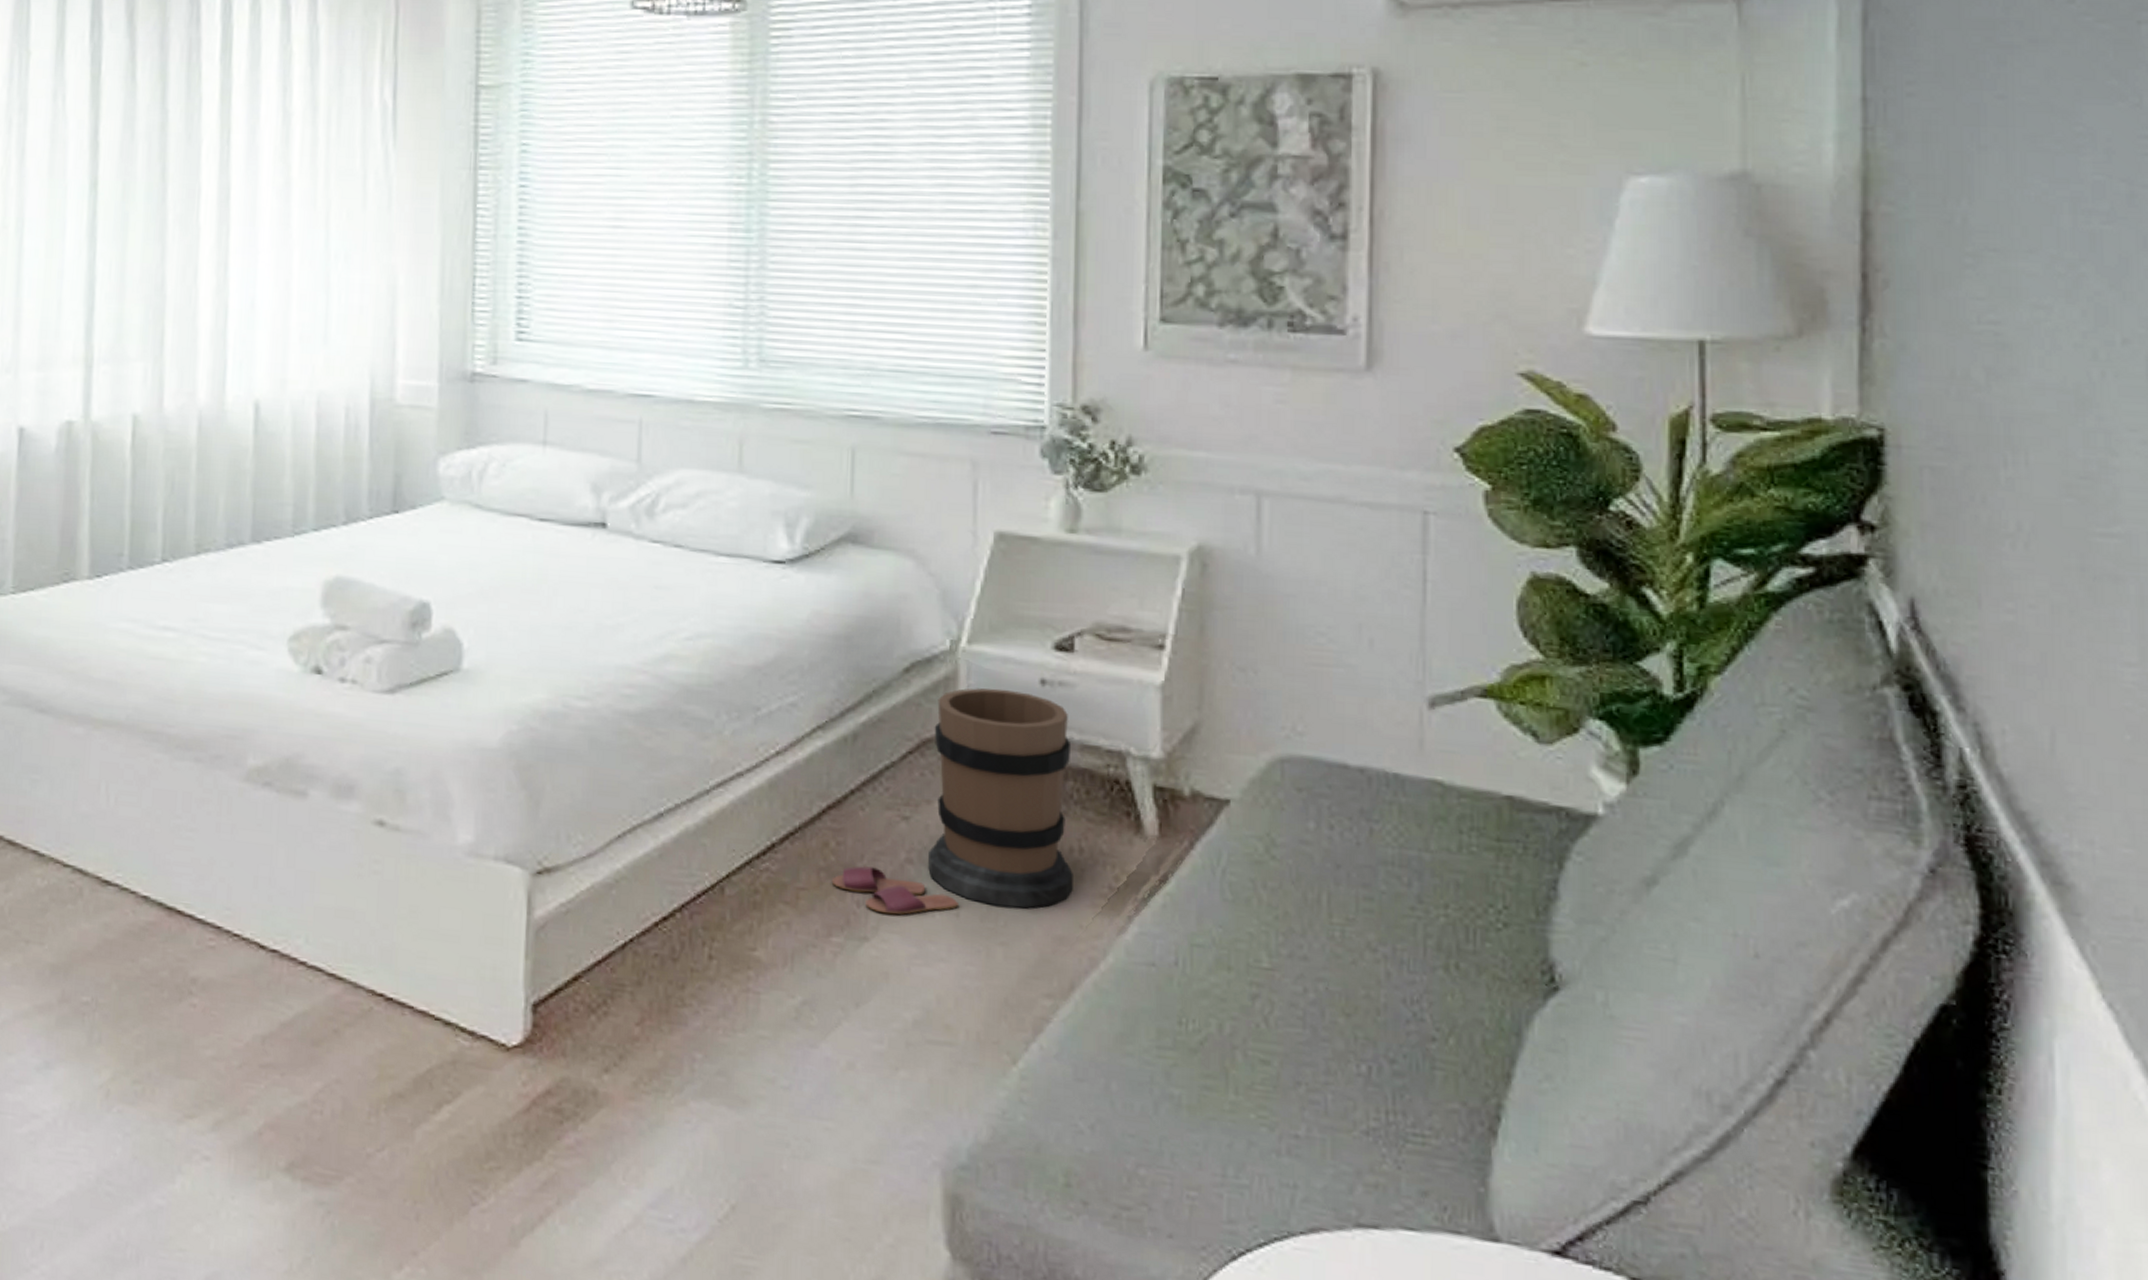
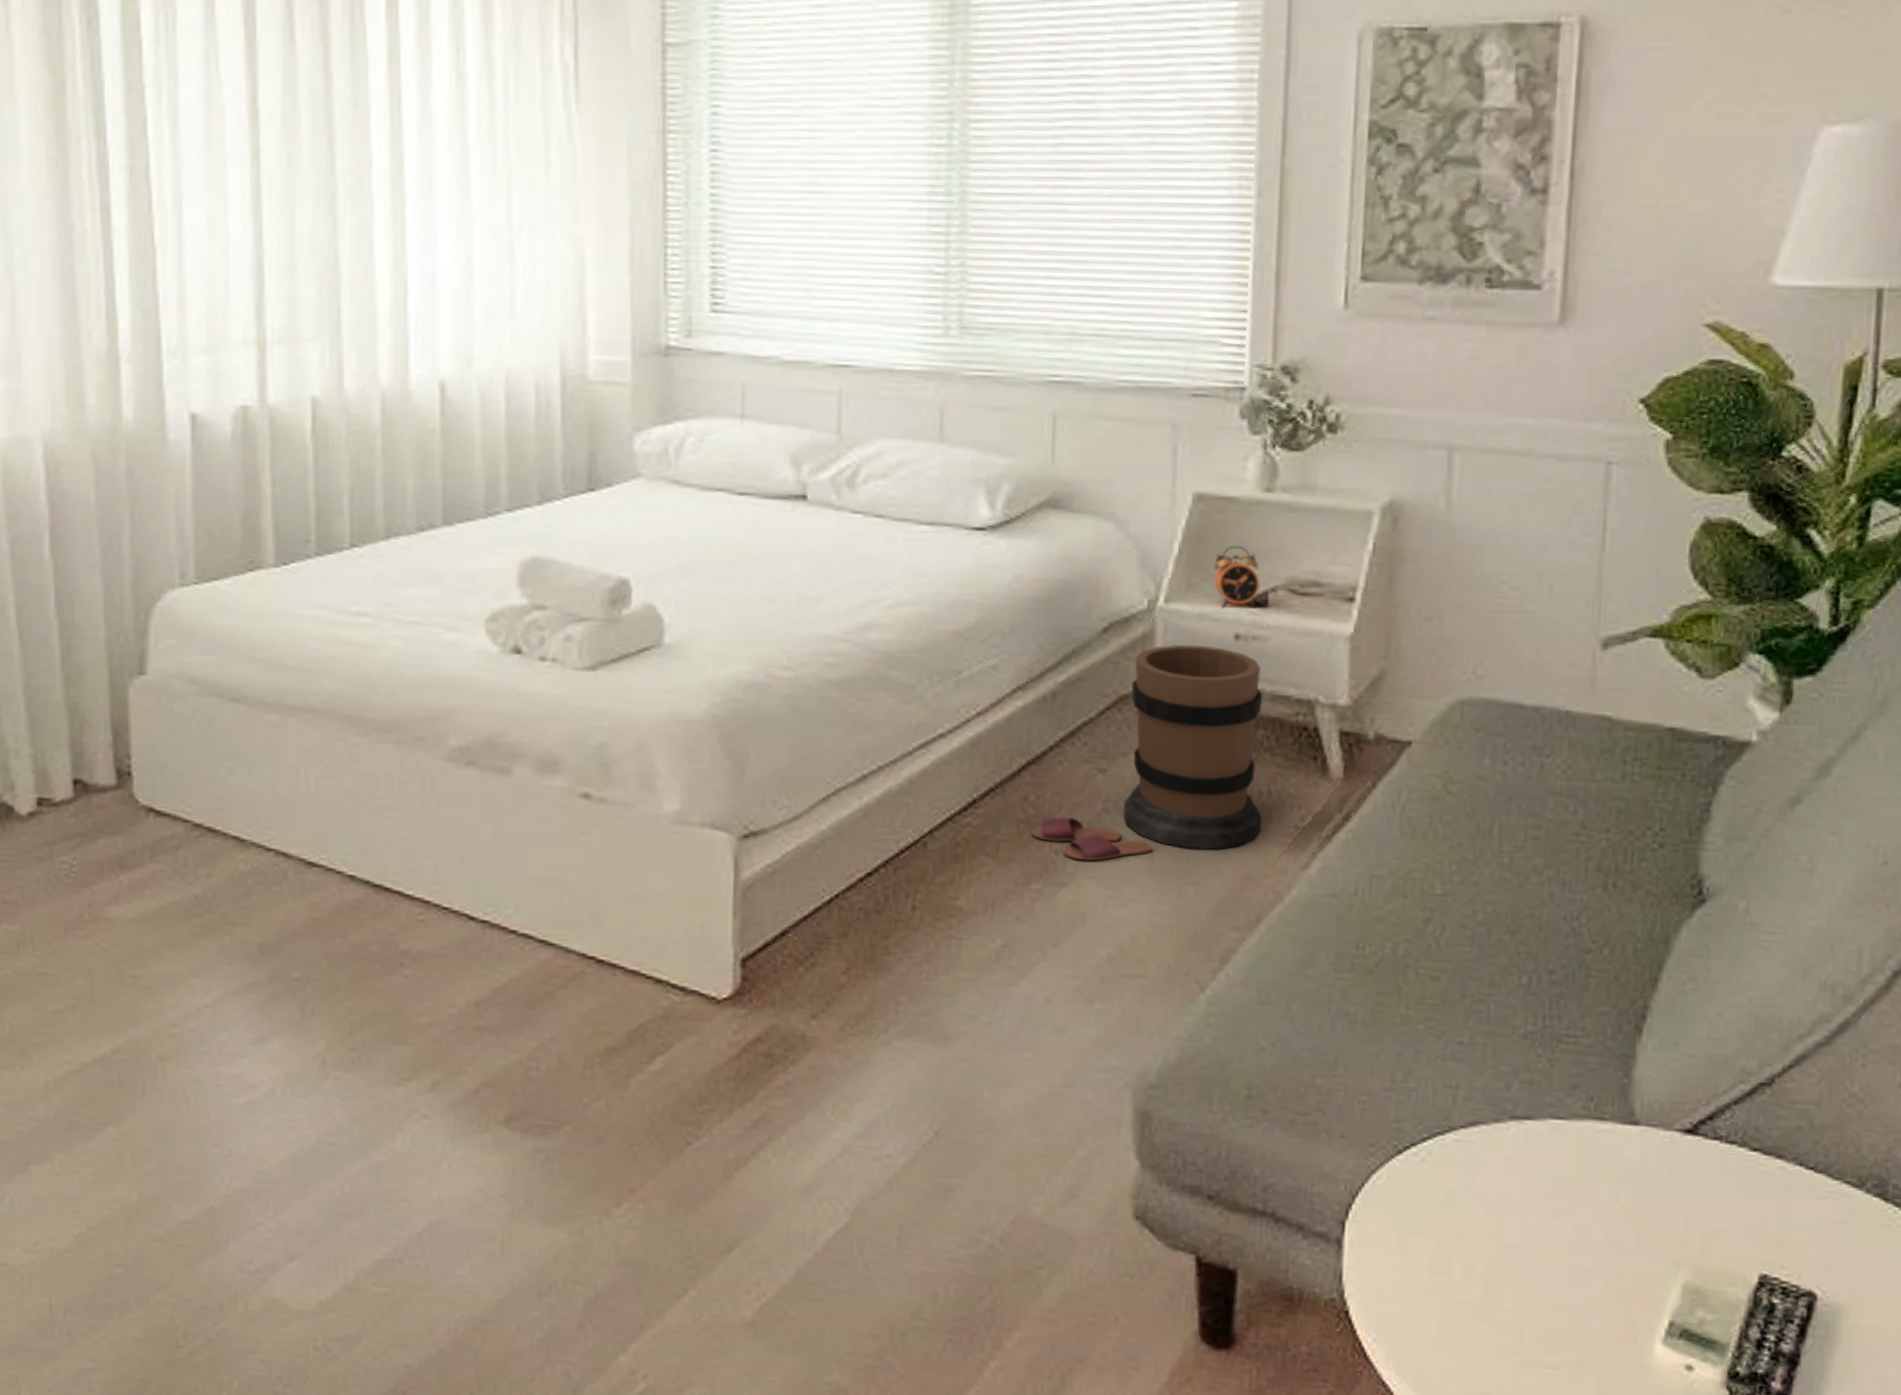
alarm clock: none [1017,587,1066,653] -> present [1213,546,1260,609]

